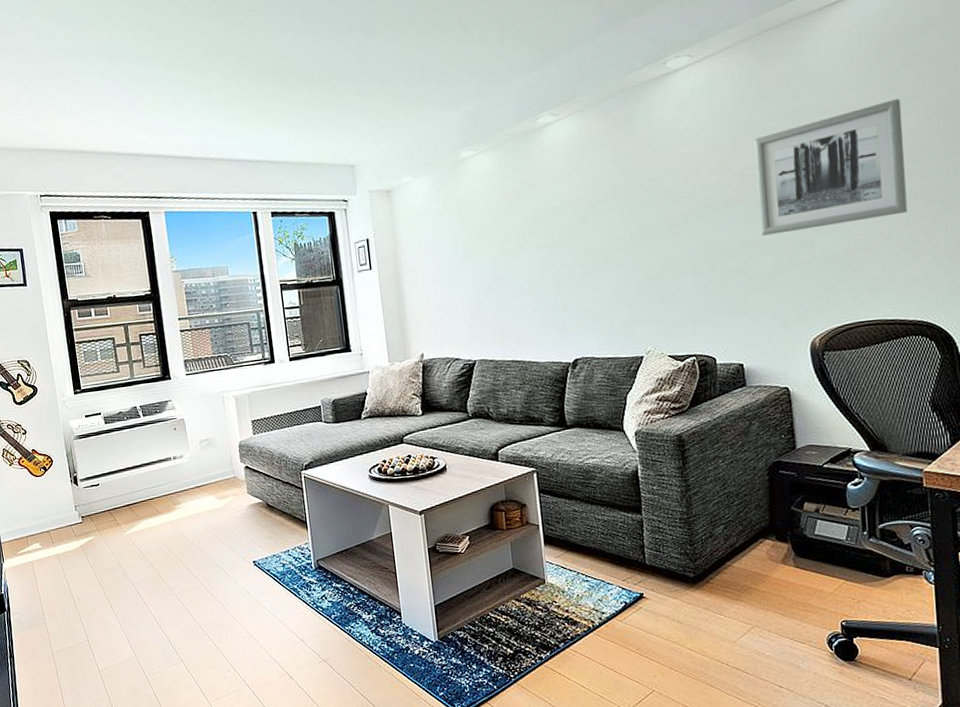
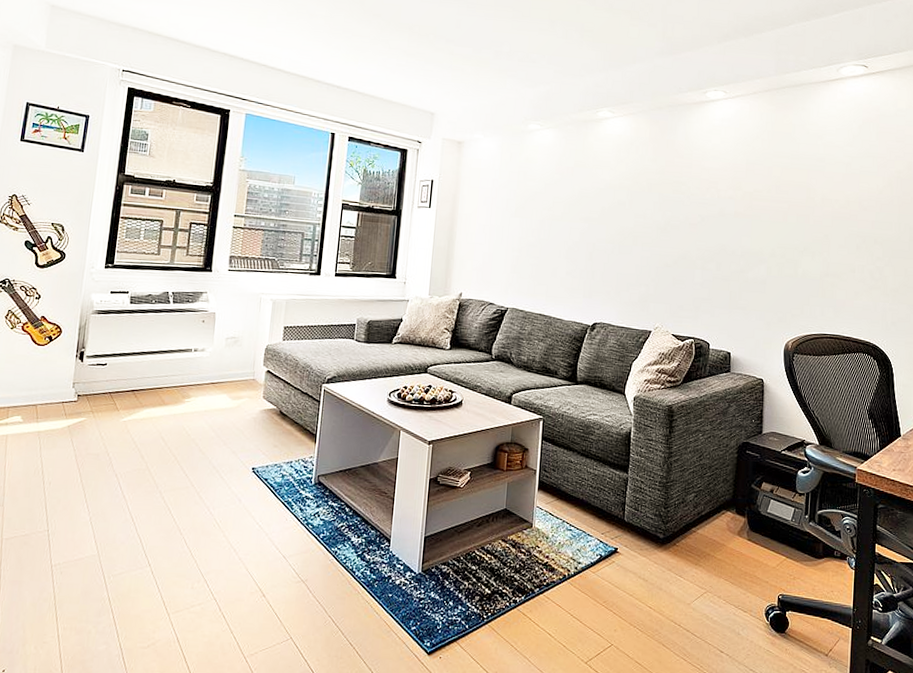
wall art: present [753,99,907,236] -> none [759,163,873,253]

